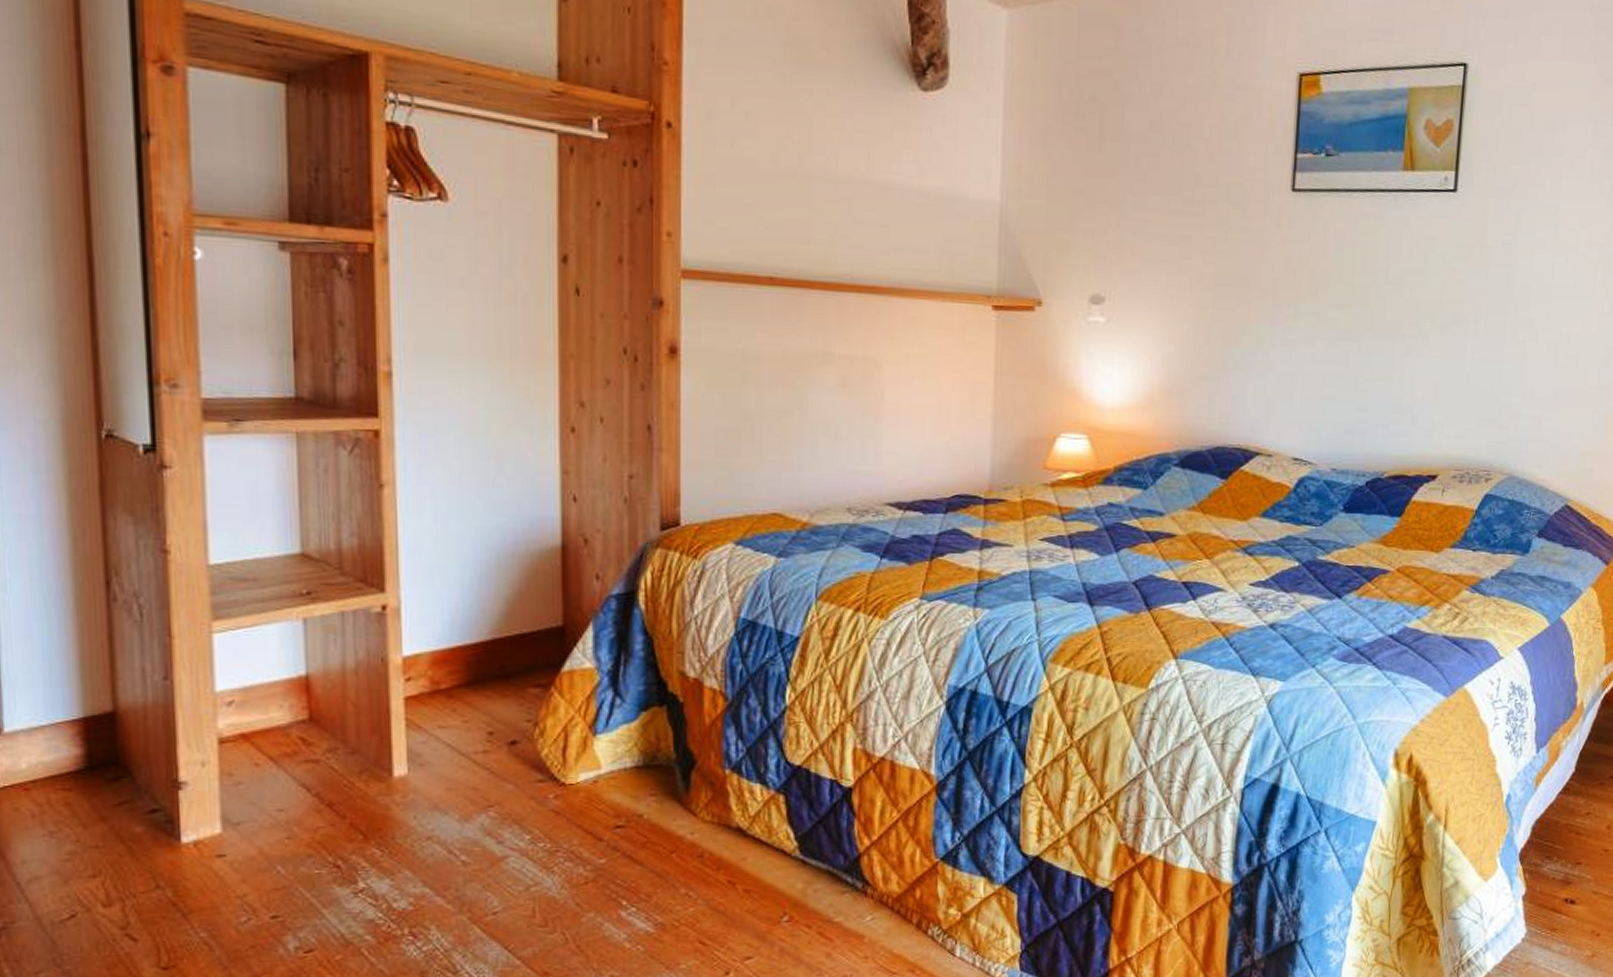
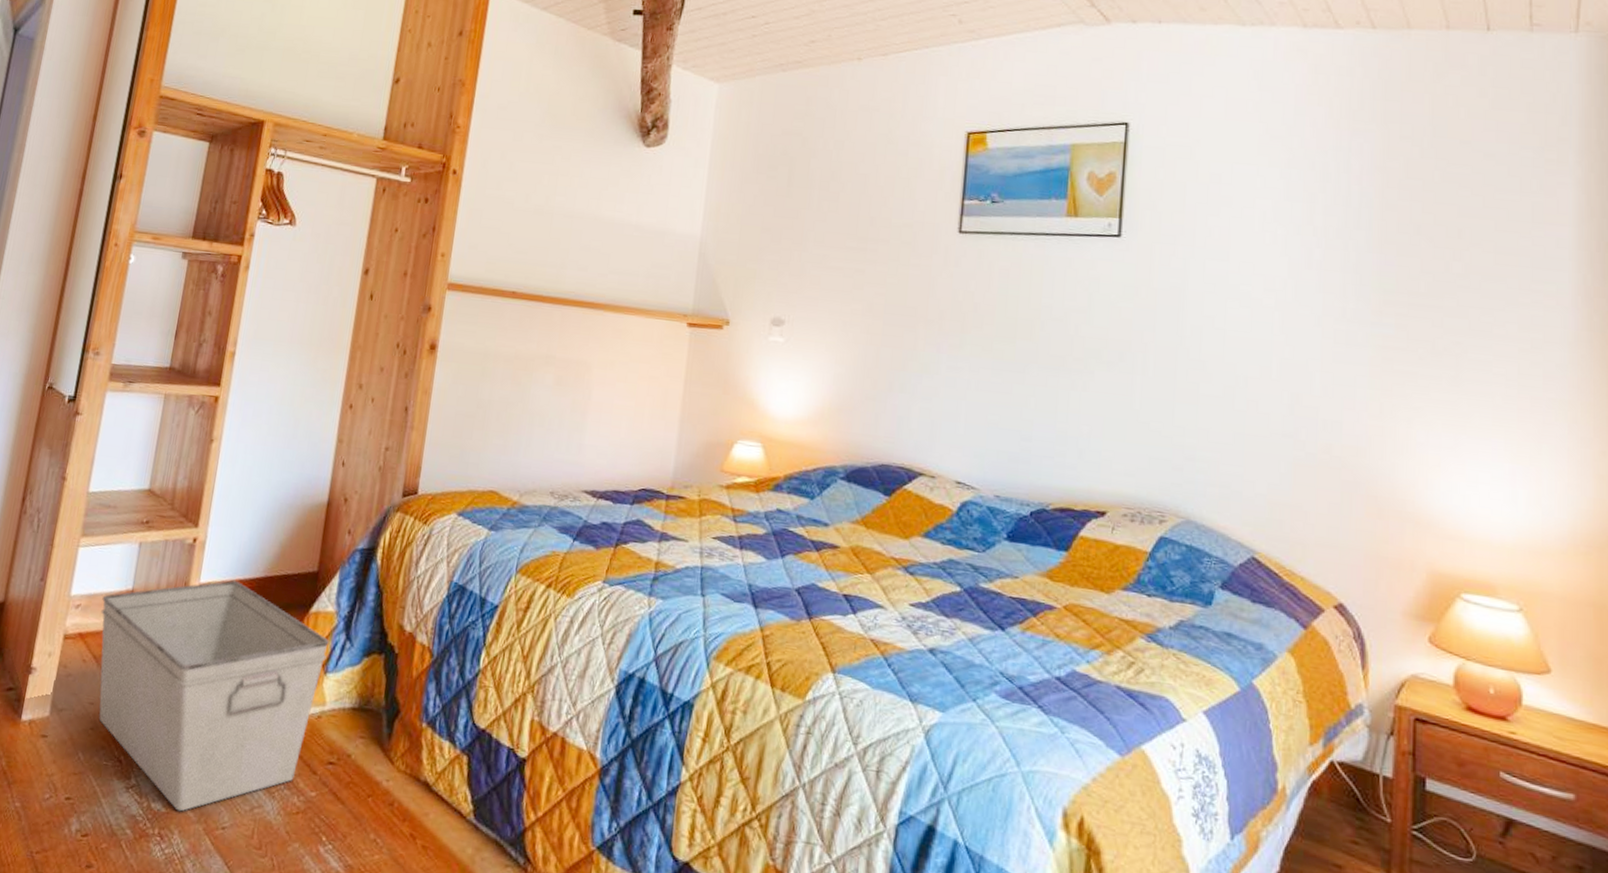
storage bin: none [264,649,593,906] -> present [98,580,329,812]

